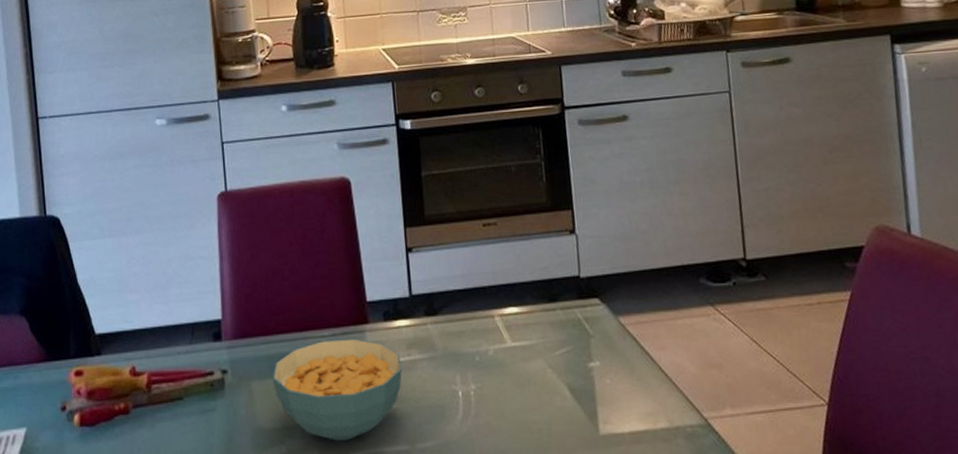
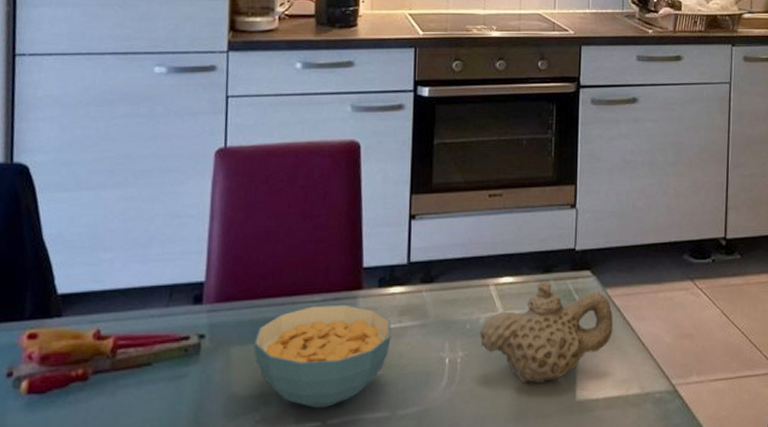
teapot: none [489,310,631,417] -> present [479,281,613,384]

